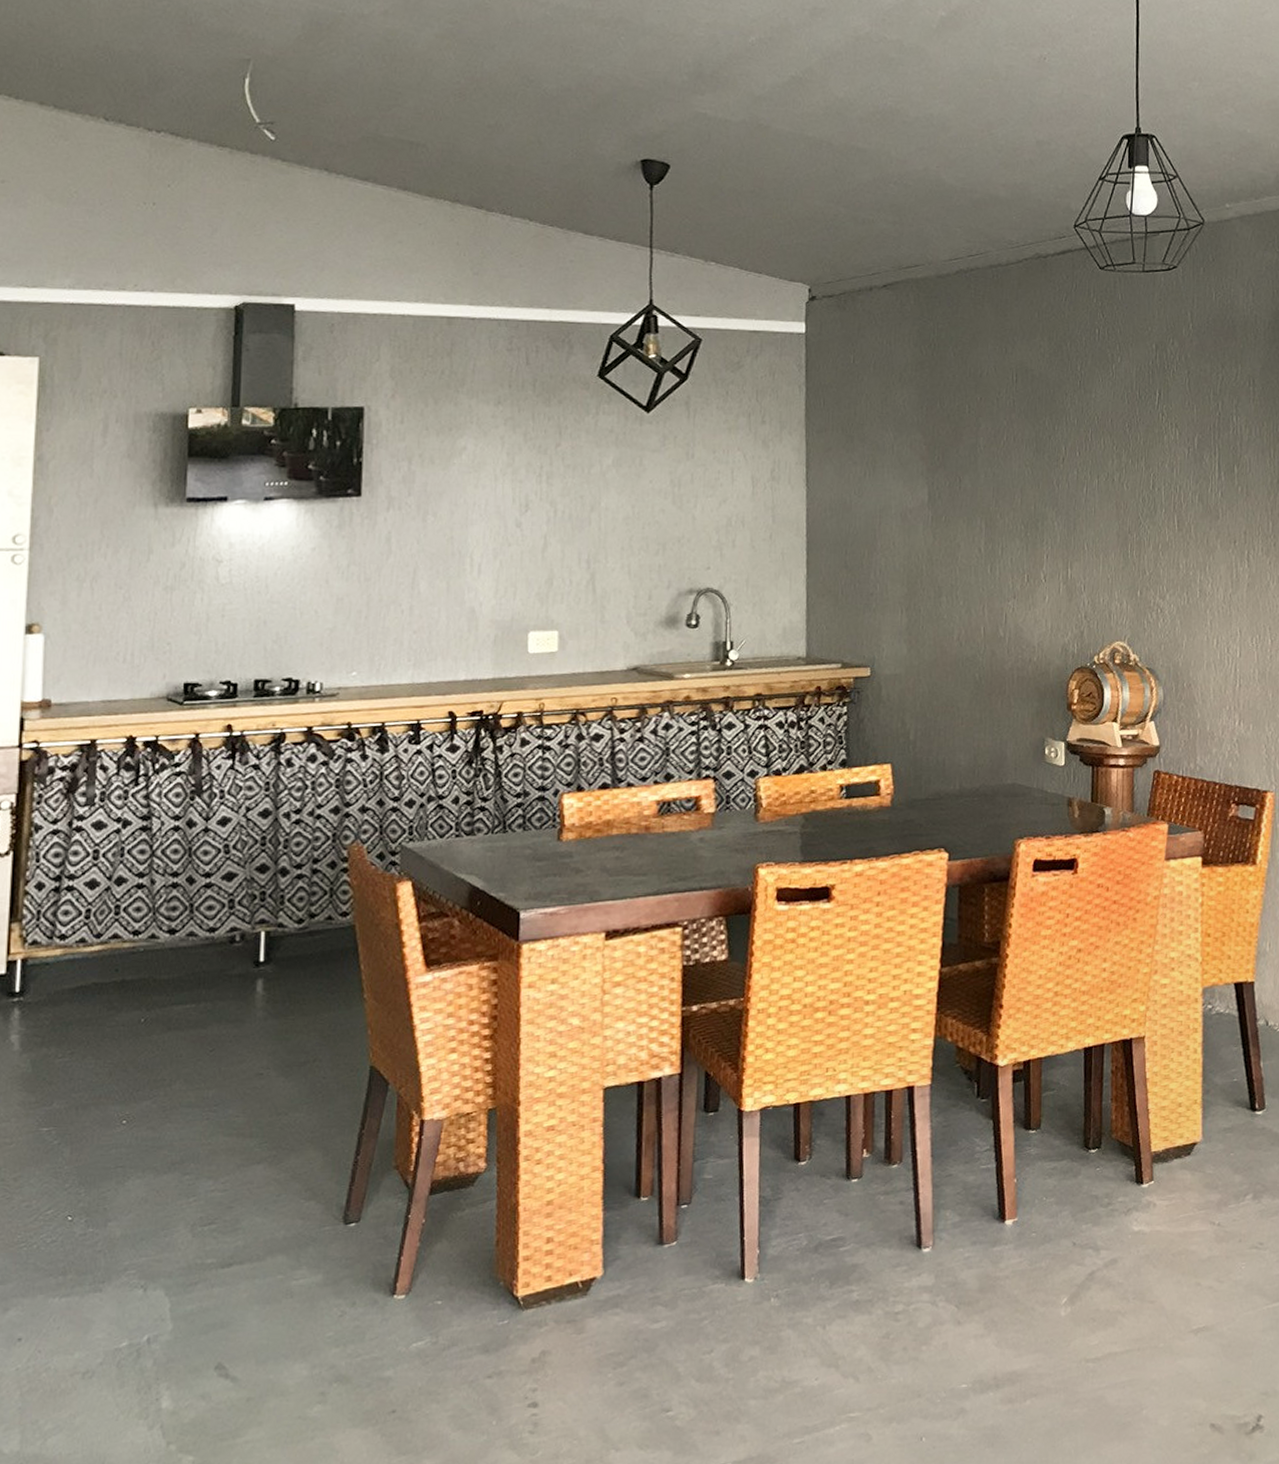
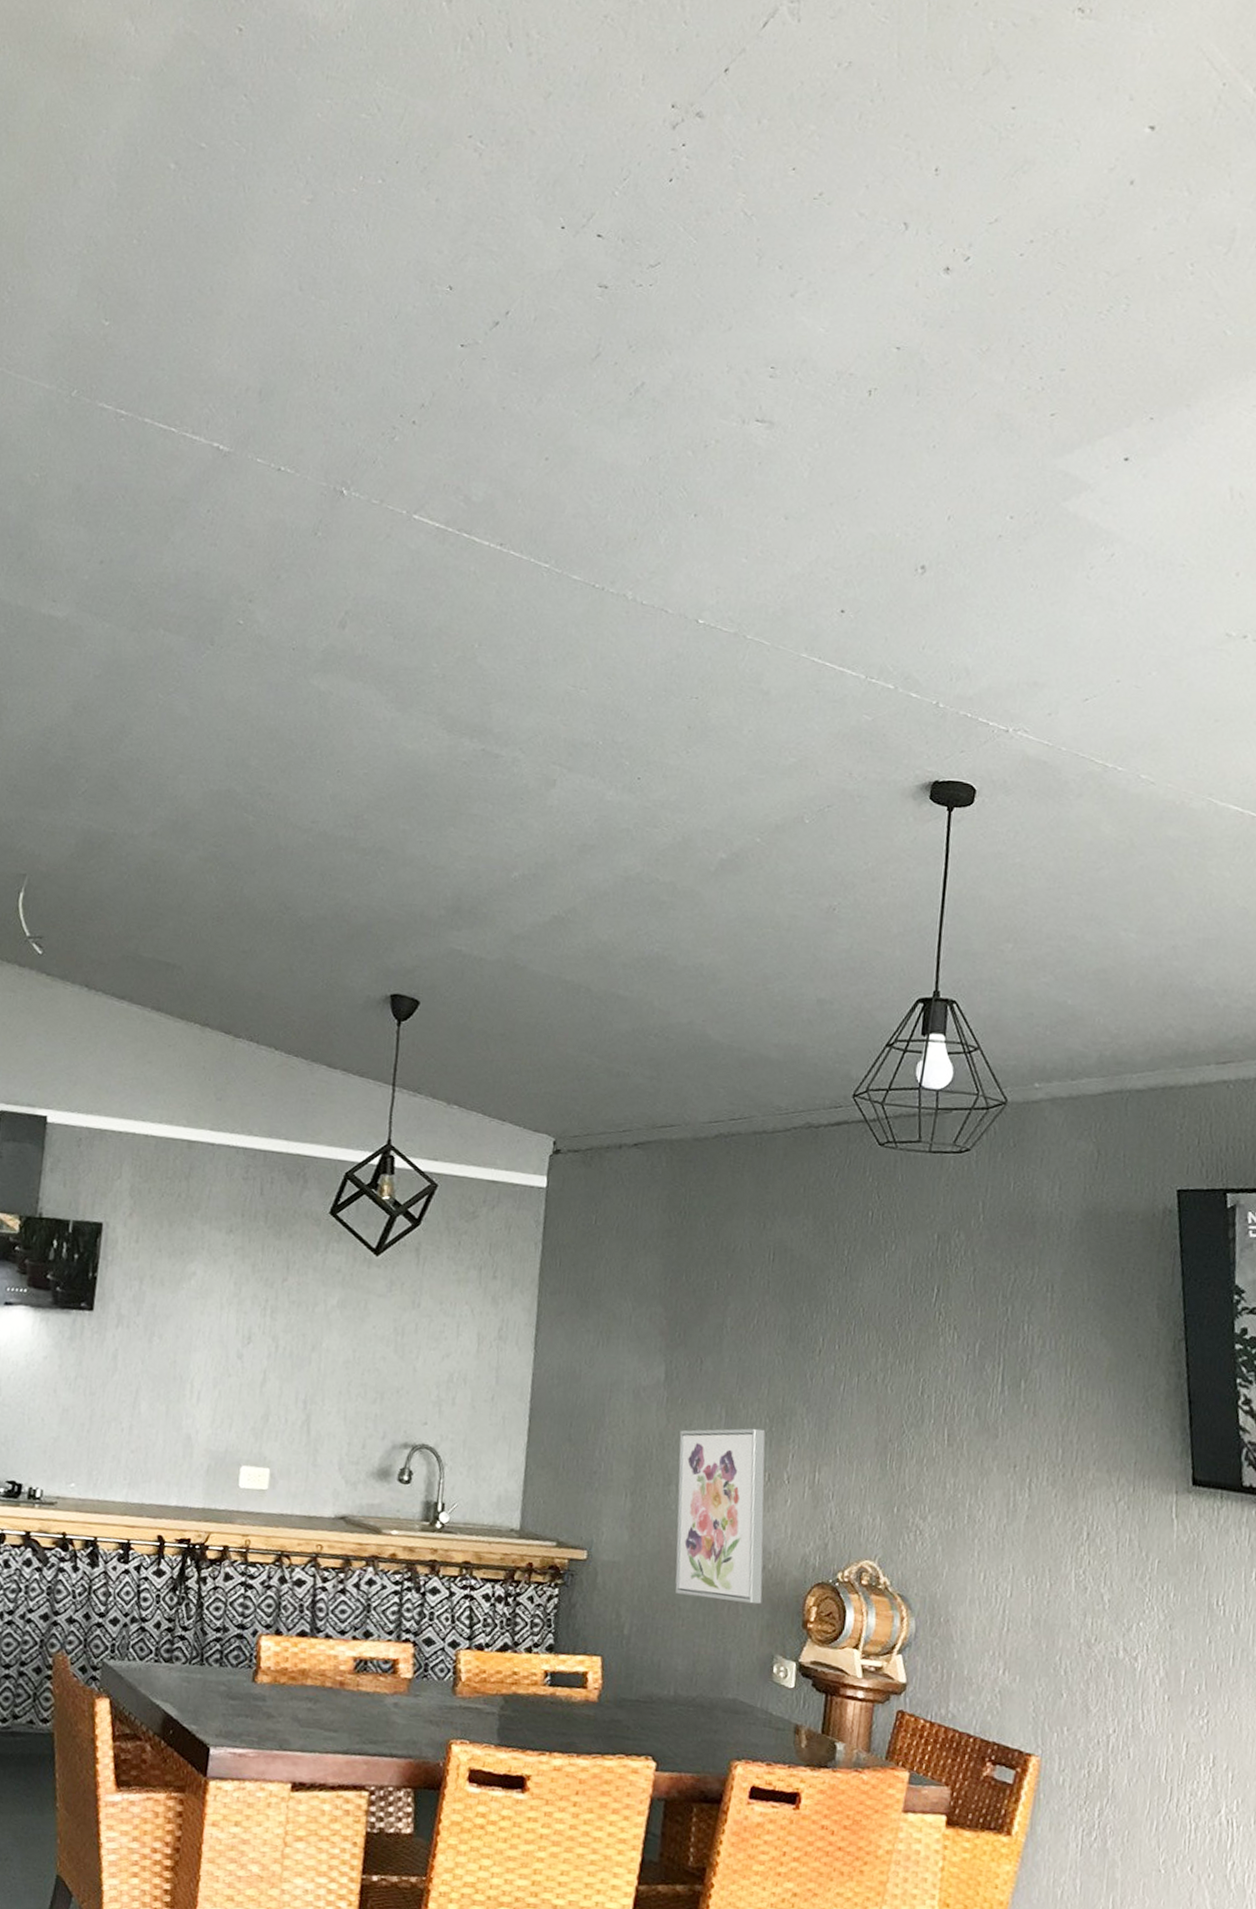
wall art: none [945,535,1031,696] -> present [675,1428,766,1604]

